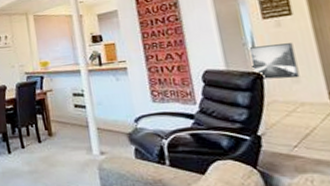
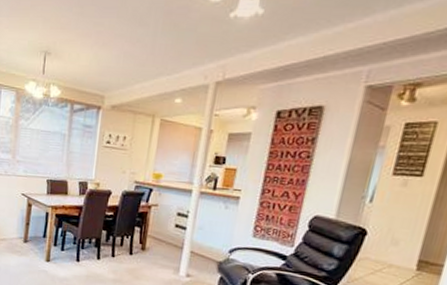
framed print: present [250,43,300,80] -> none [361,202,409,241]

